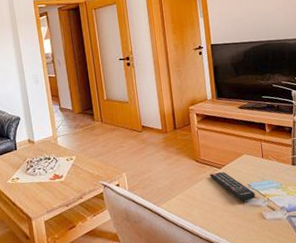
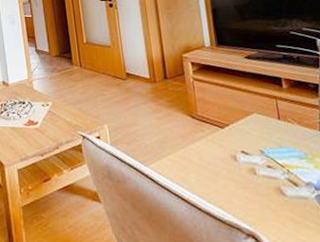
remote control: present [210,171,256,202] -> none [209,132,271,171]

